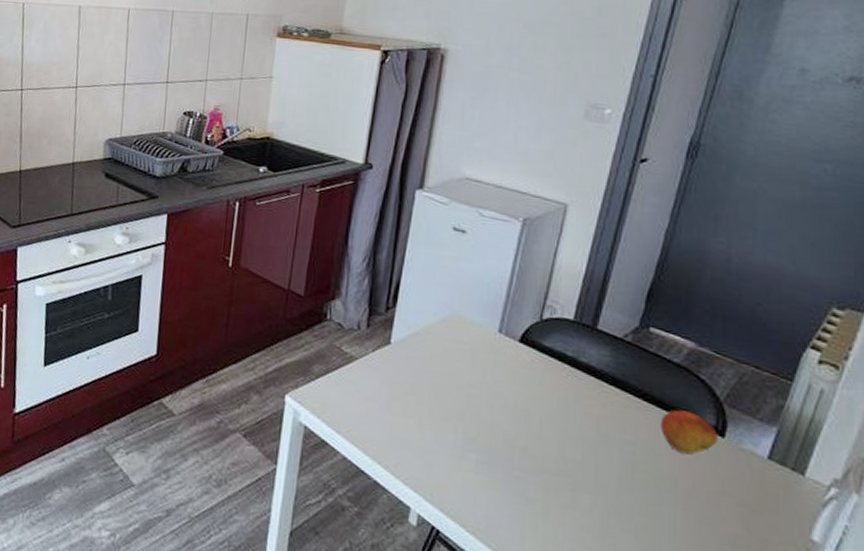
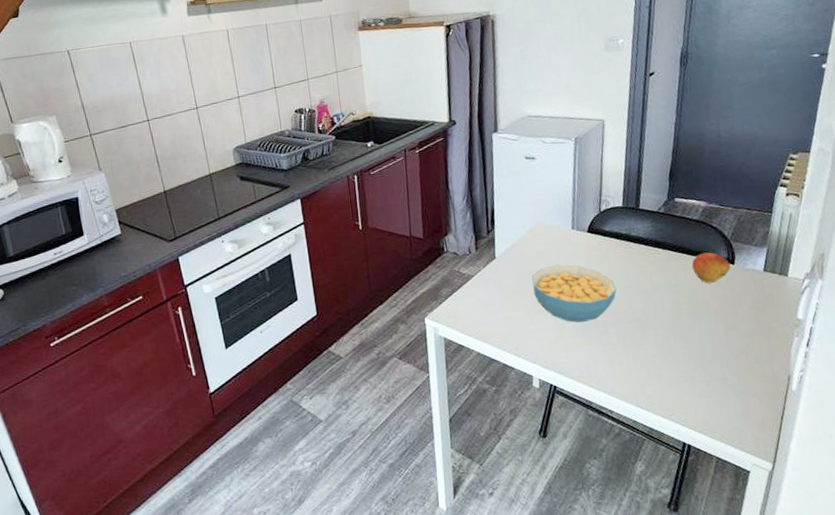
cereal bowl: none [432,371,546,458] -> present [532,264,617,323]

